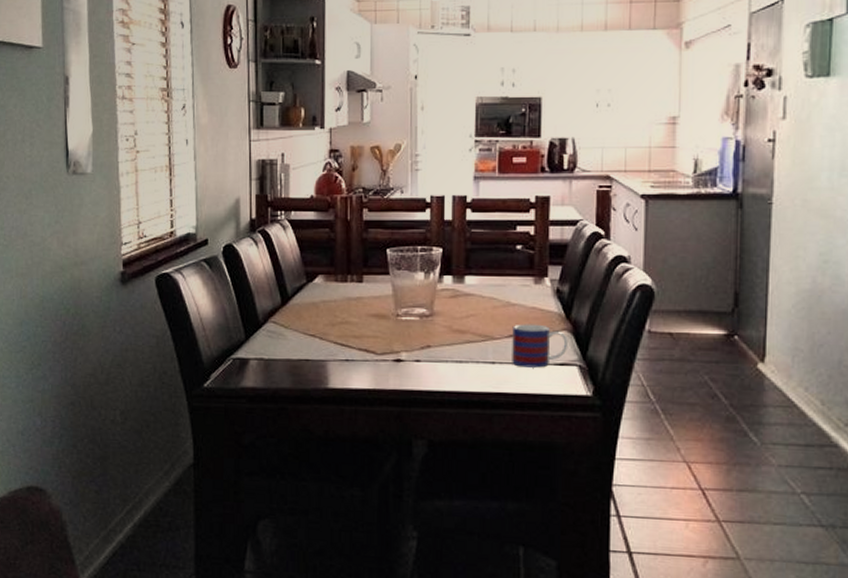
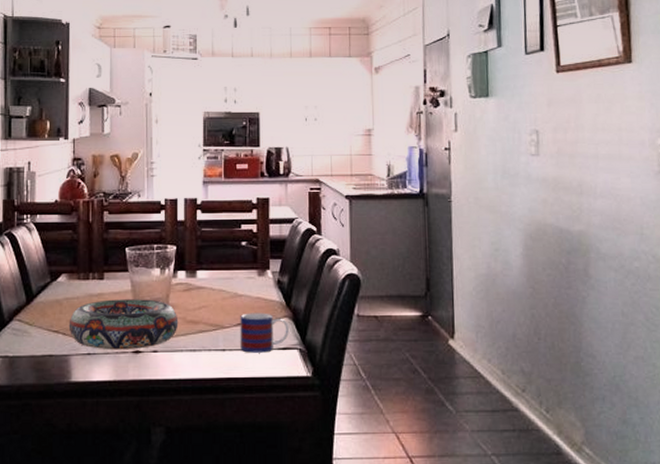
decorative bowl: none [325,304,444,358] -> present [68,299,179,350]

